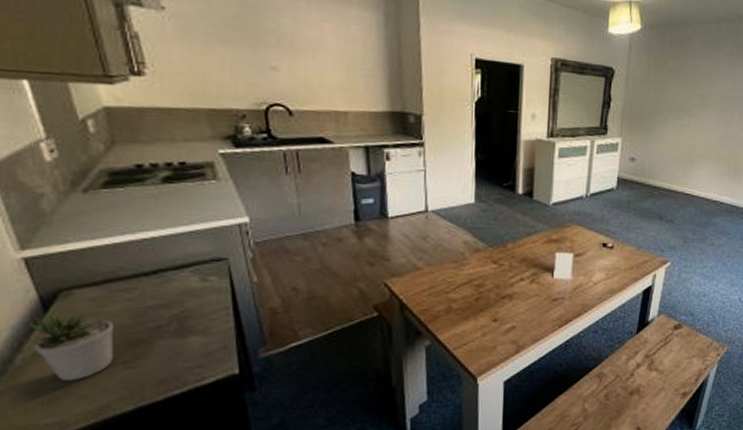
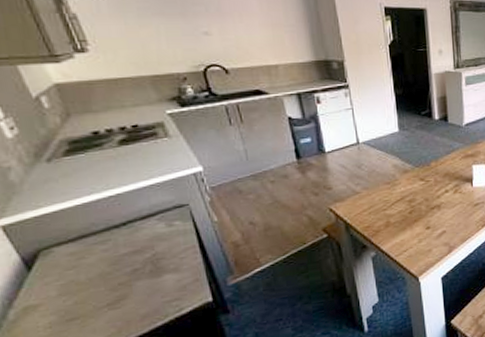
potted plant: present [23,308,113,382] -> none [13,261,98,328]

